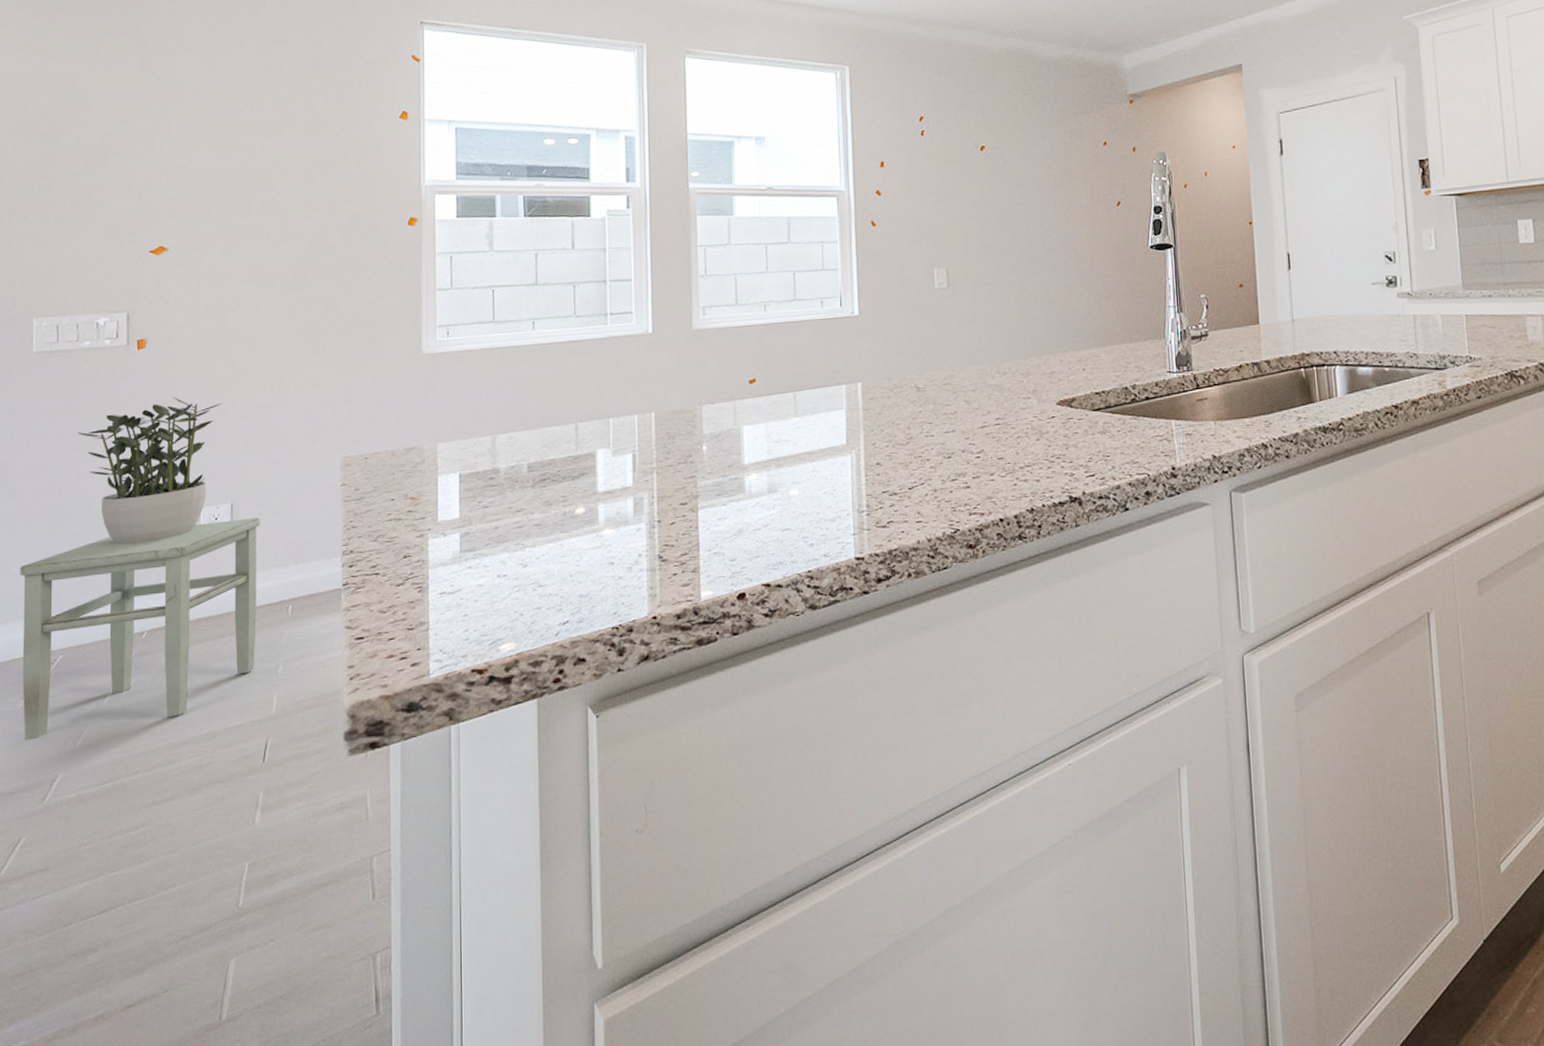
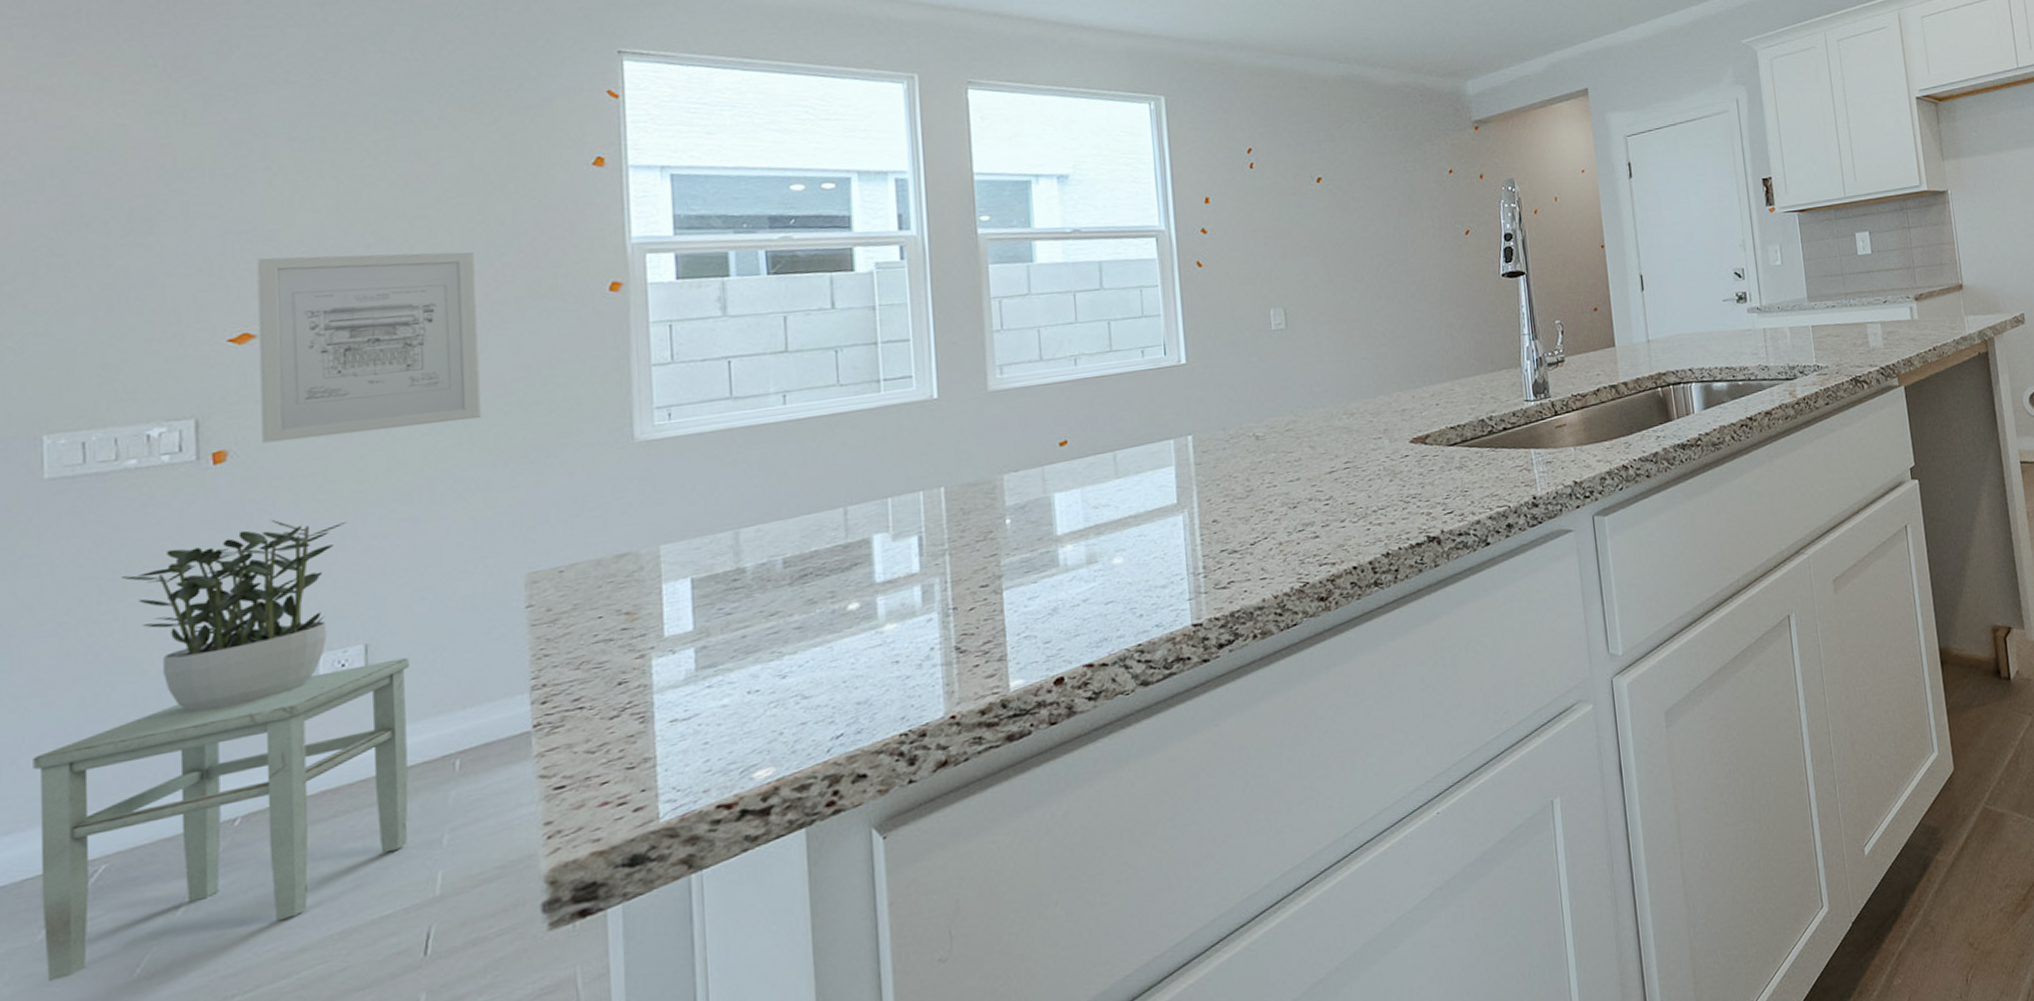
wall art: none [169,186,315,336] -> present [256,251,481,444]

